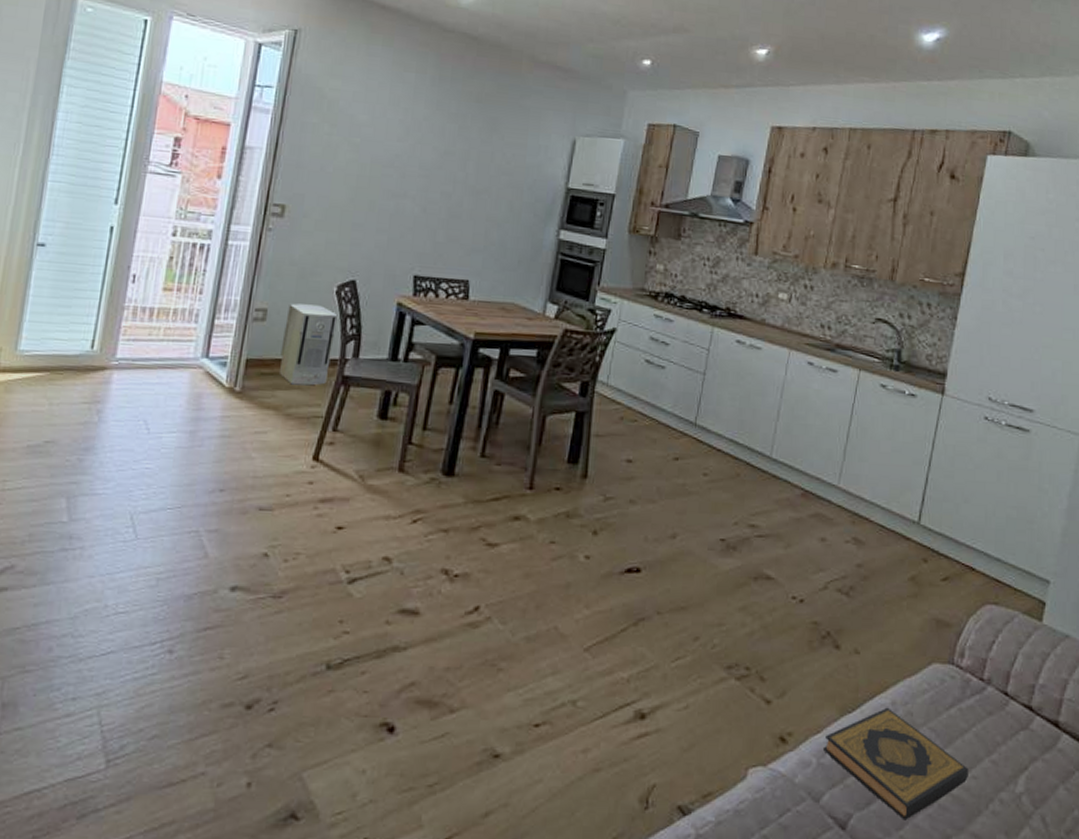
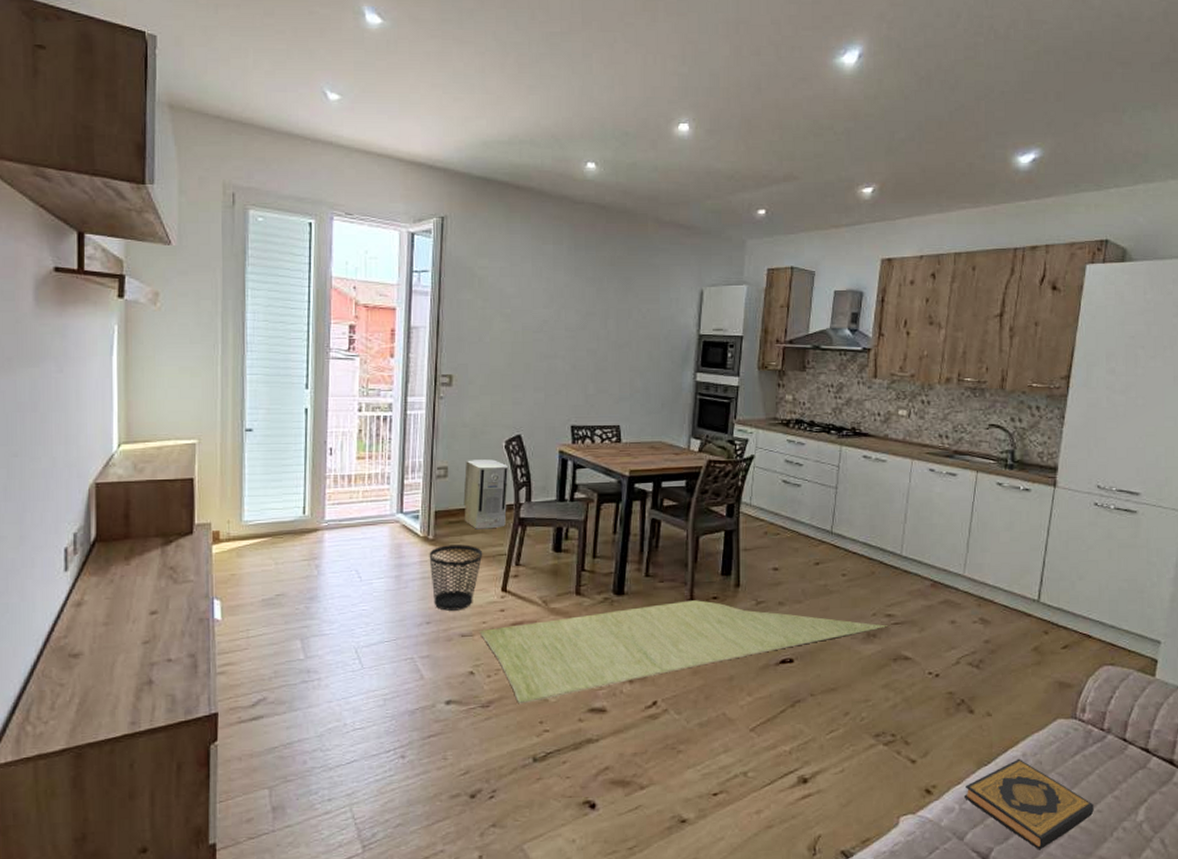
wastebasket: none [231,400,297,479] -> present [429,544,483,611]
rug: none [280,489,750,596] -> present [479,600,887,703]

